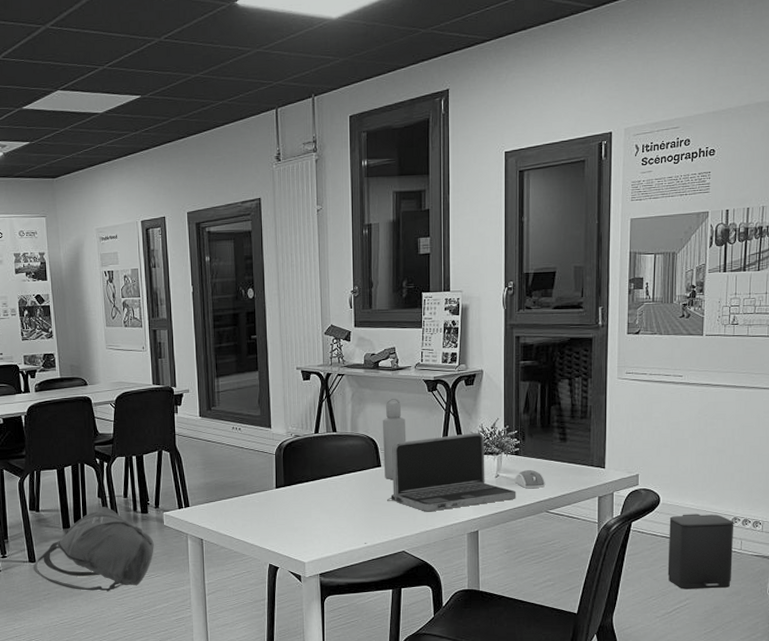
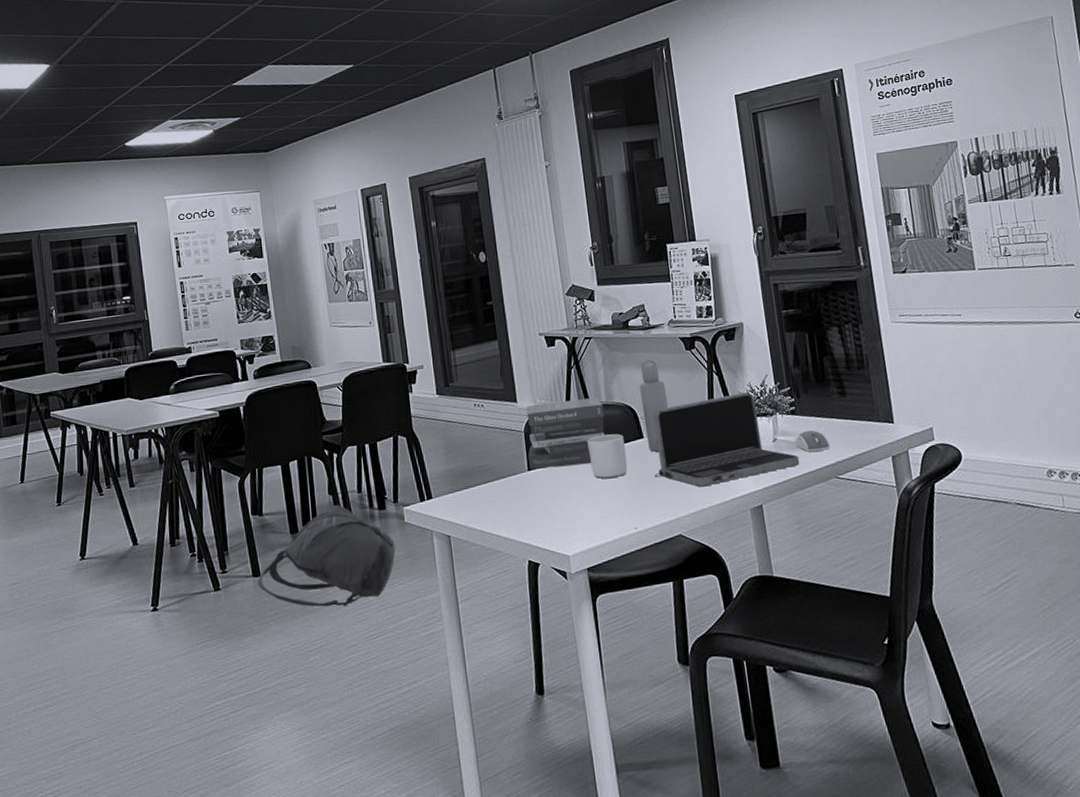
books: none [277,428,349,488] -> present [526,397,605,470]
mug: none [330,461,364,500] -> present [587,434,628,479]
pedal bin: present [667,514,734,589] -> none [976,468,1060,559]

